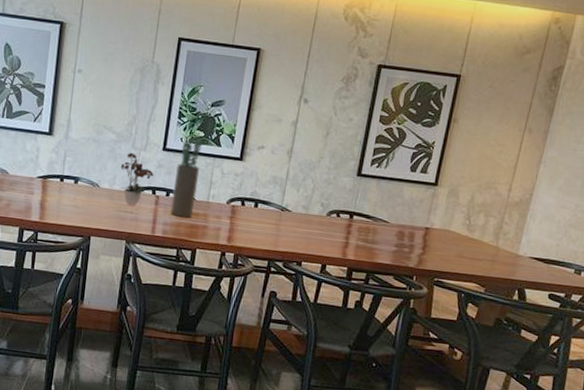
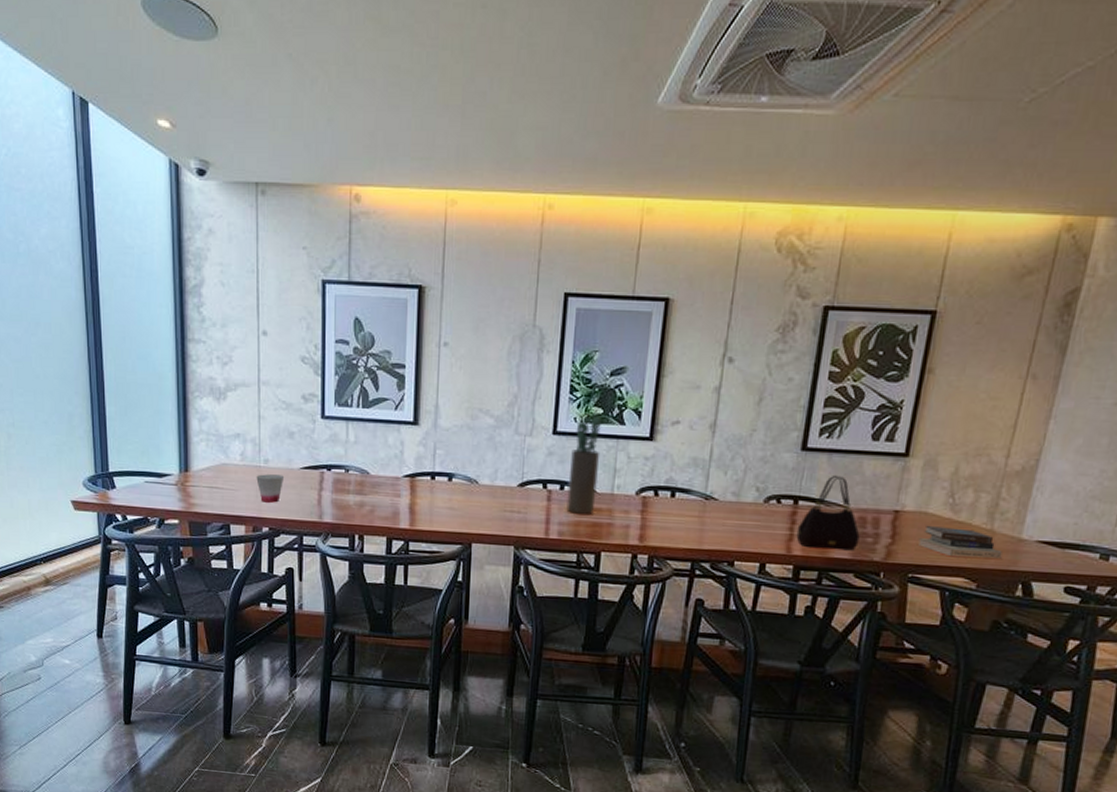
flower arrangement: present [119,152,154,206] -> none [502,439,544,505]
handbag: none [350,197,399,258] -> present [796,476,860,551]
books: none [441,240,504,271] -> present [917,525,1003,560]

